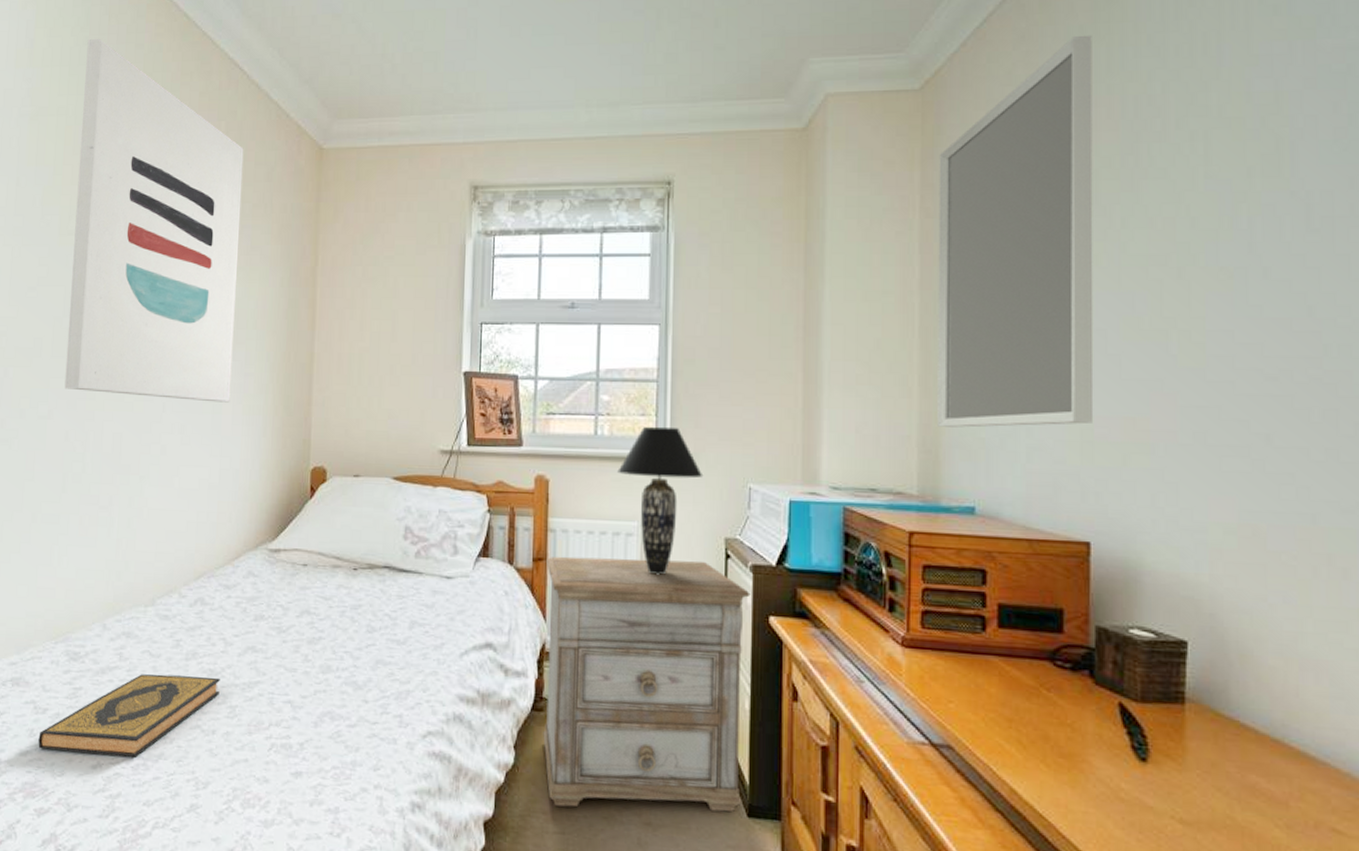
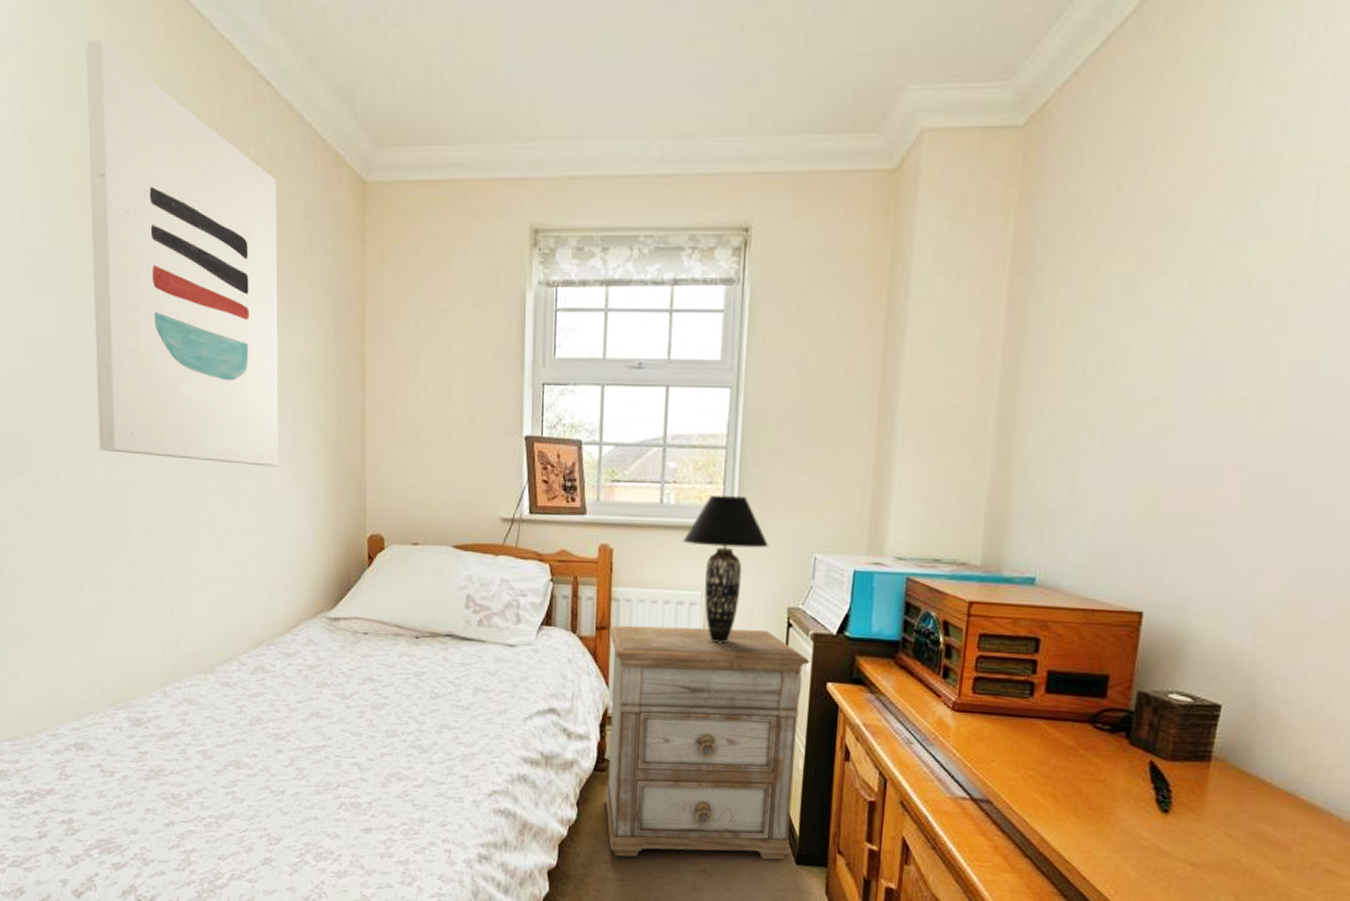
hardback book: present [38,674,220,757] -> none [108,738,286,816]
home mirror: present [937,34,1094,428] -> none [1007,64,1216,499]

